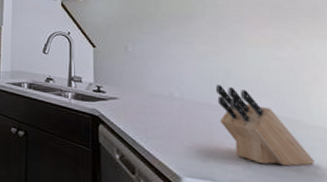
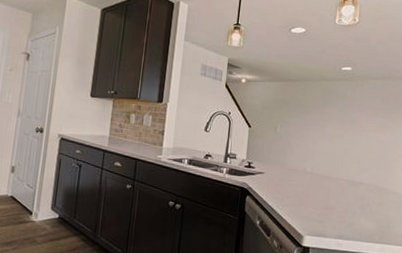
knife block: present [216,85,315,167] -> none [336,161,390,223]

